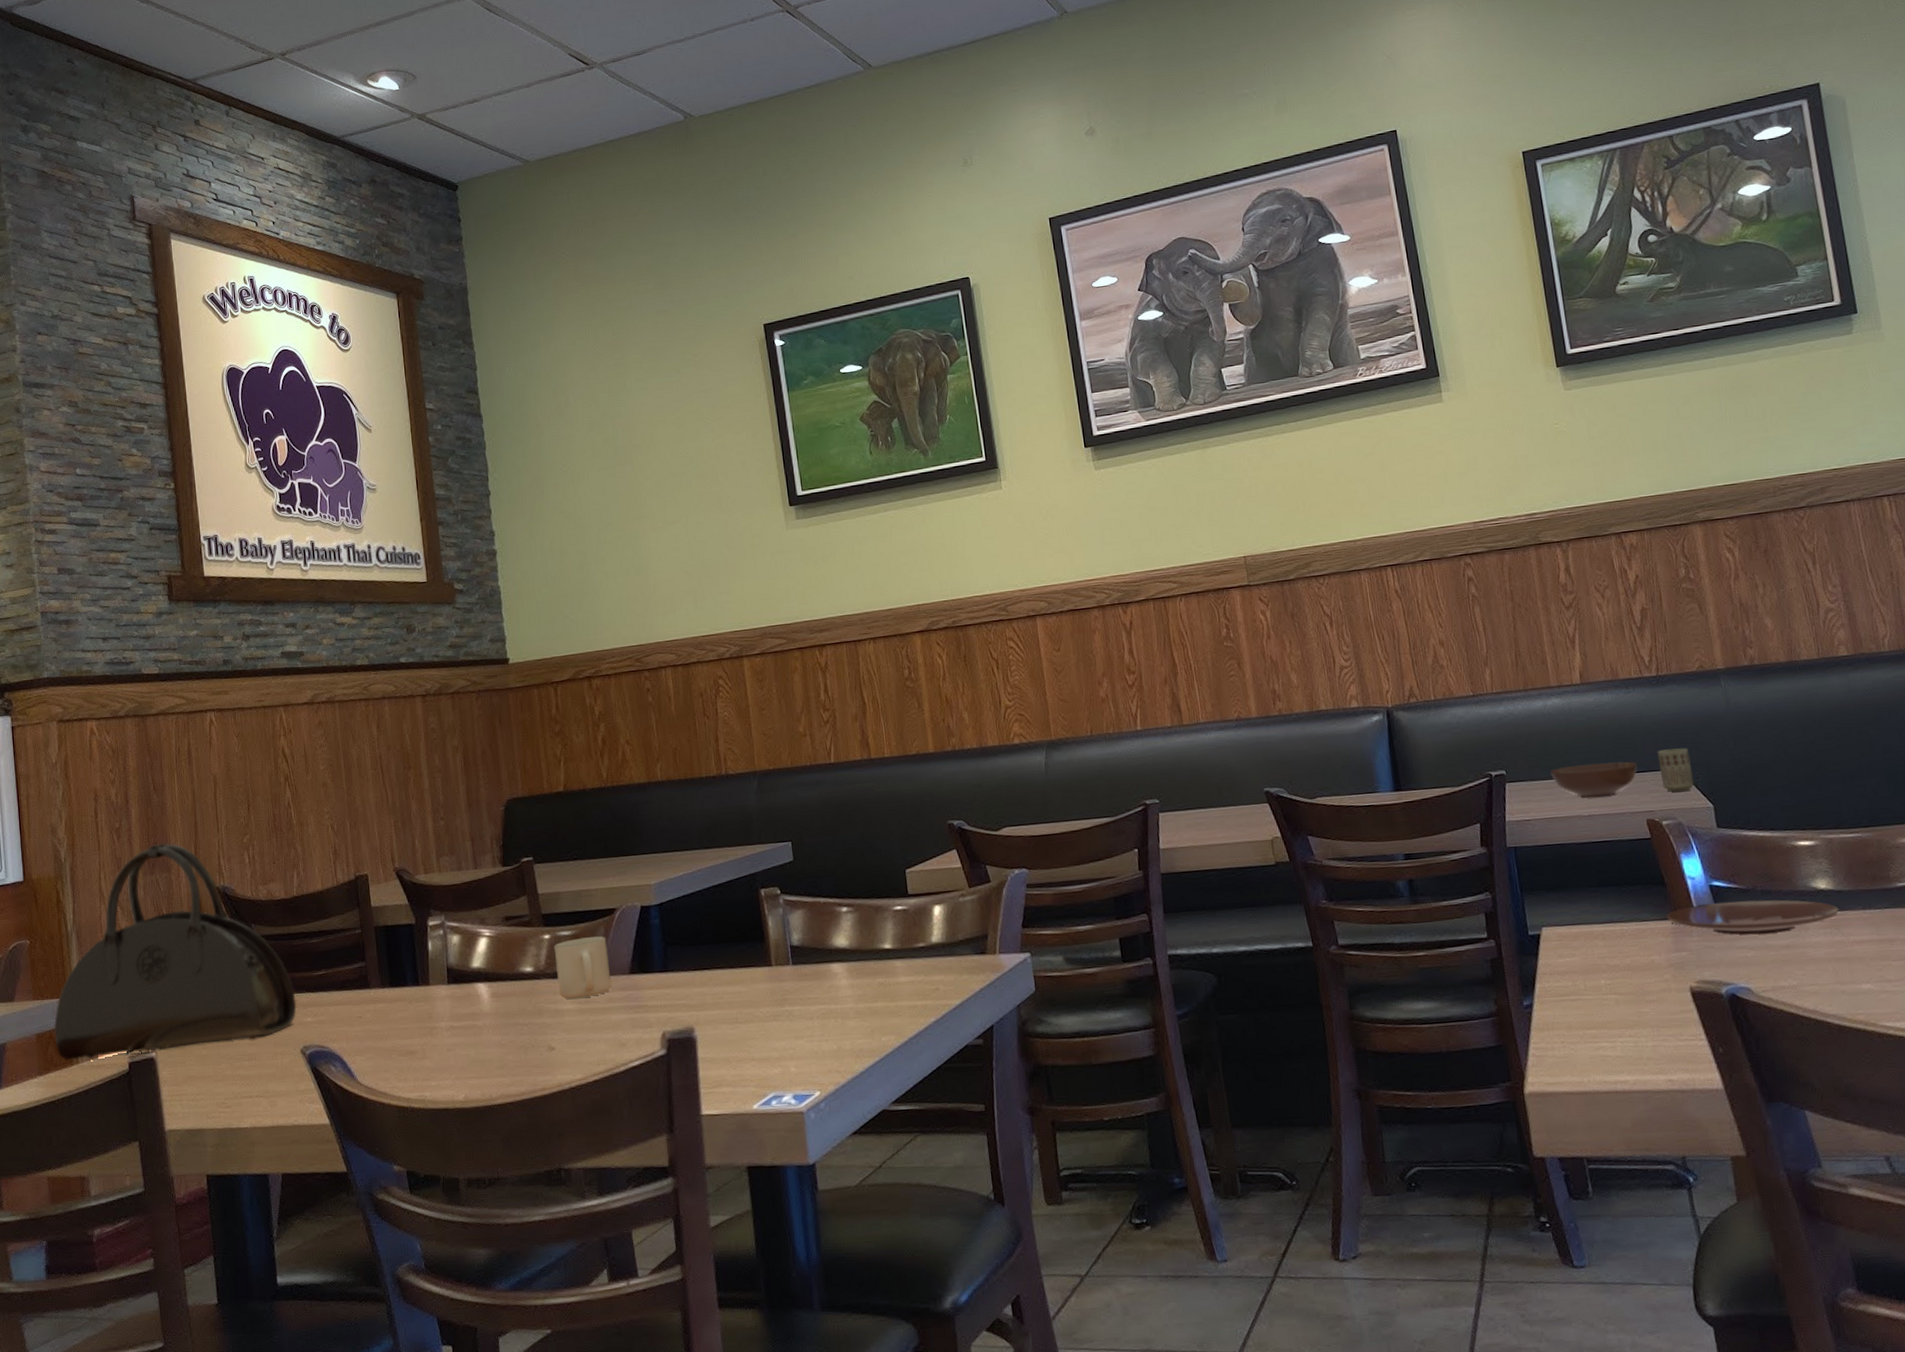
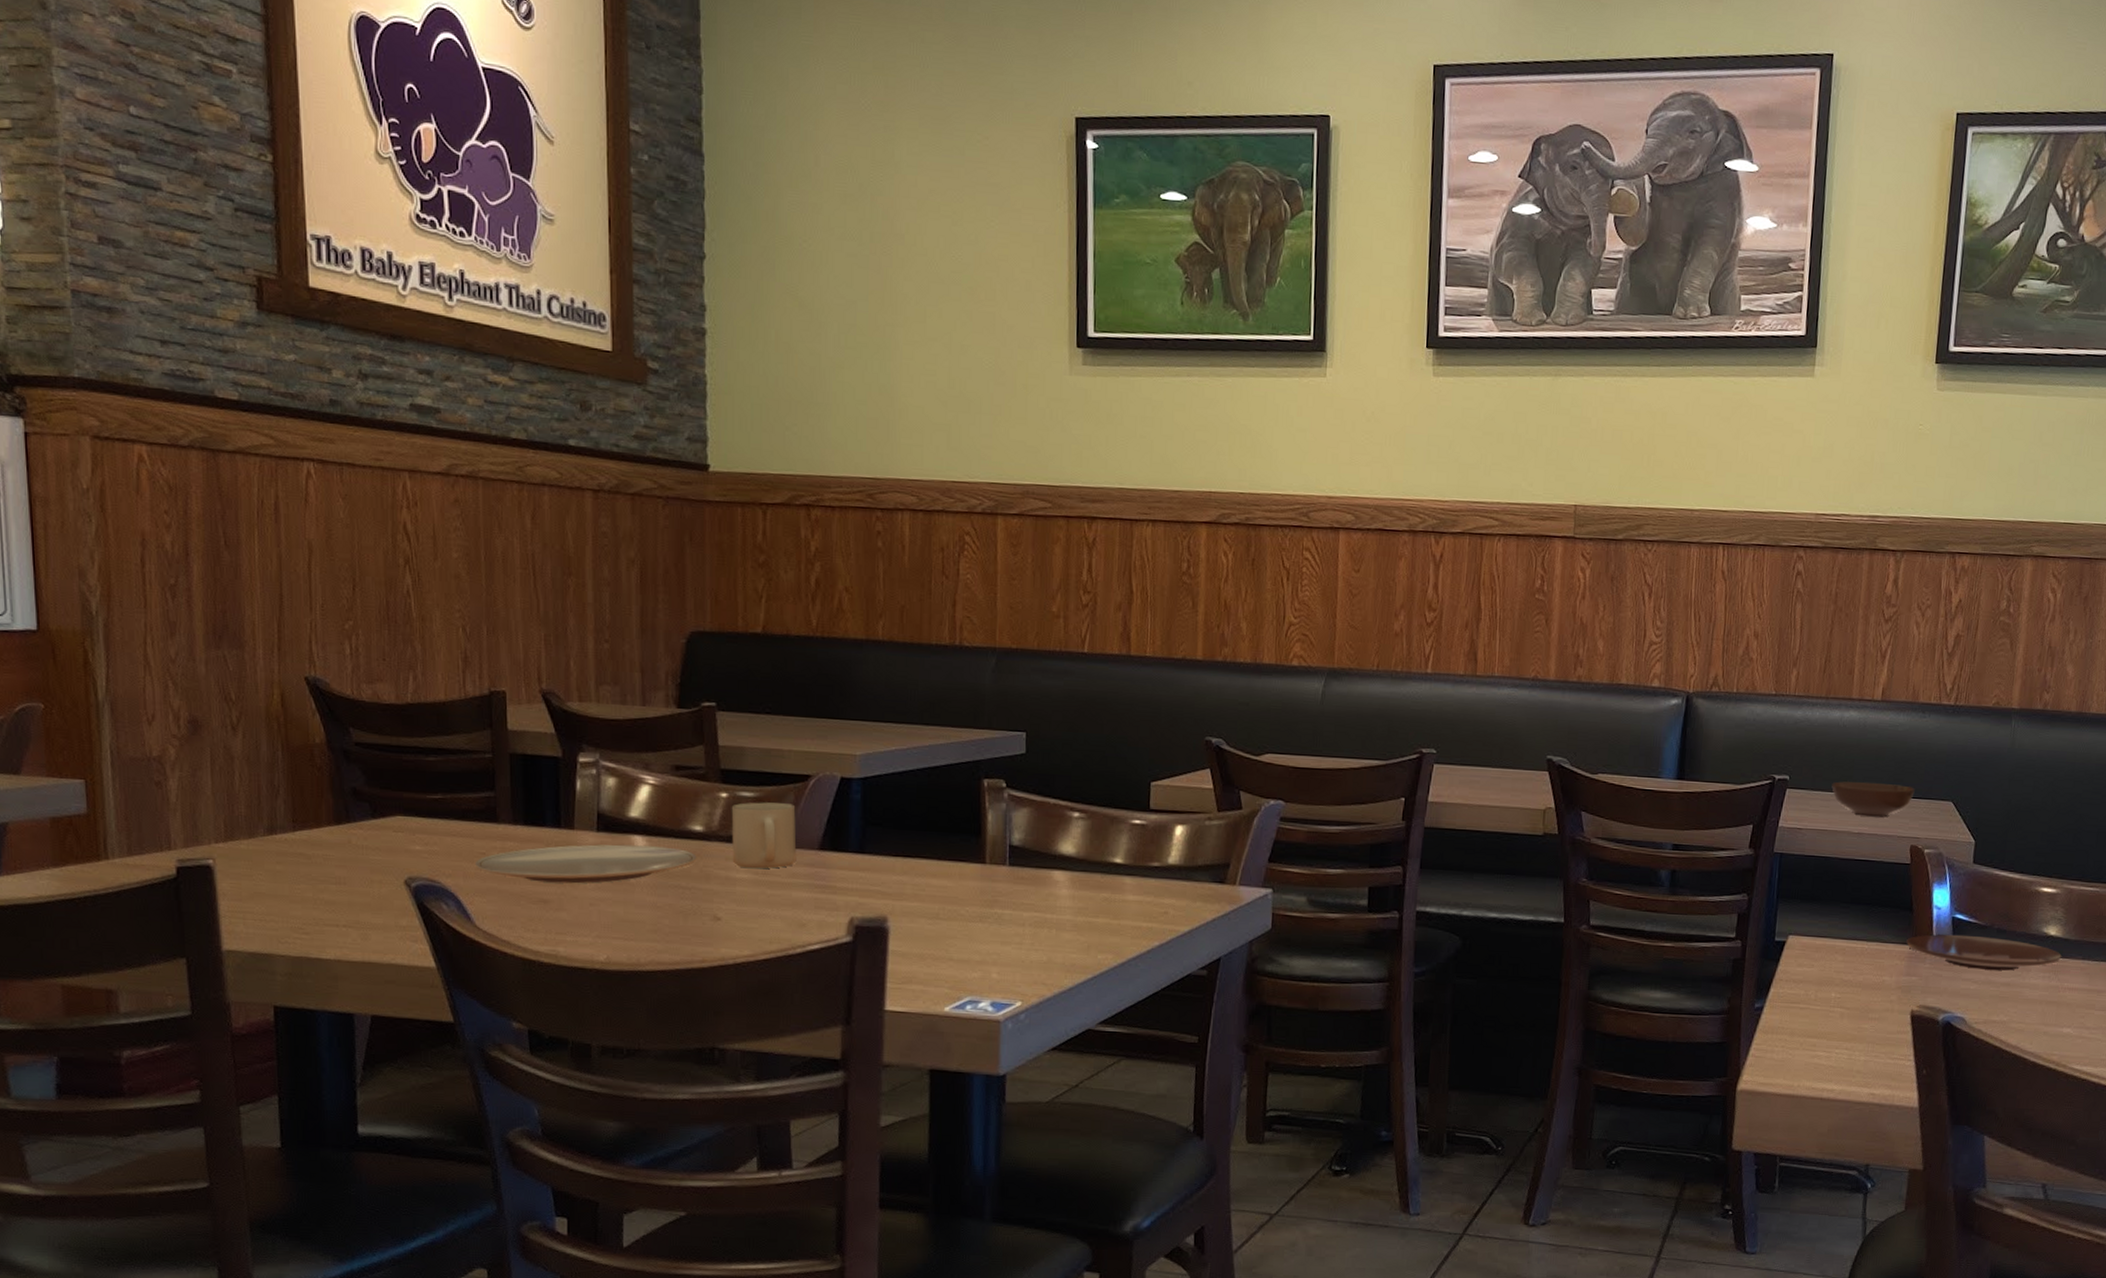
handbag: present [54,843,297,1062] -> none [75,613,403,861]
plate: none [353,990,530,1036] -> present [474,844,697,884]
cup: present [1657,748,1695,792] -> none [1933,779,1966,823]

